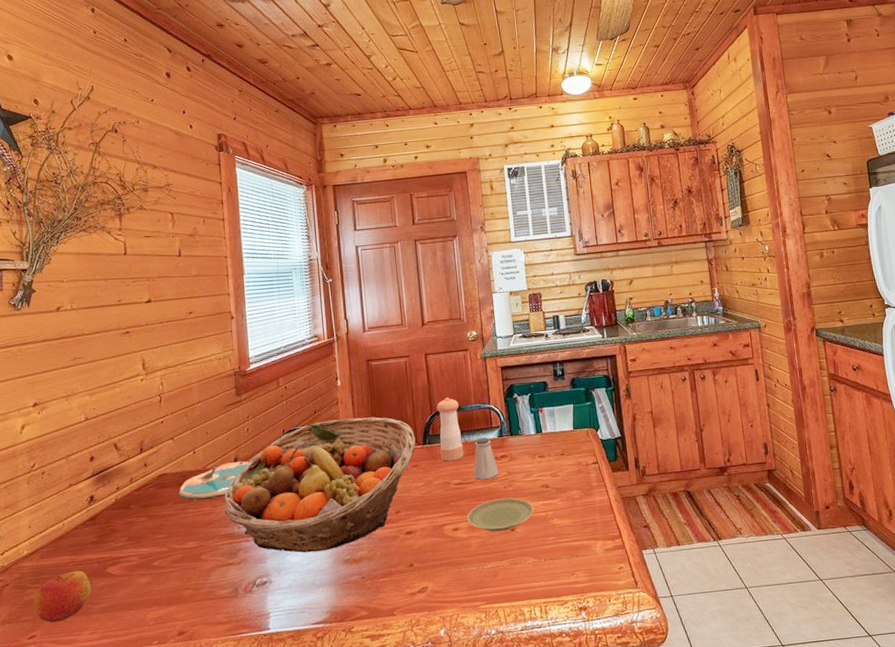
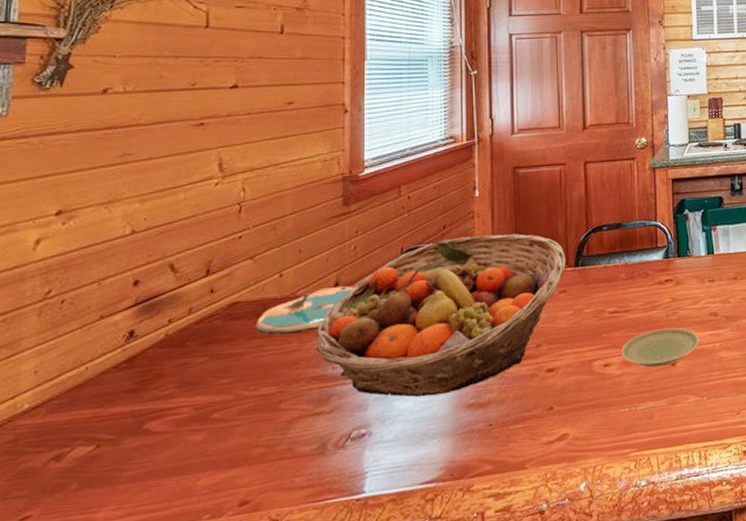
apple: present [34,570,92,623] -> none [32,427,121,498]
pepper shaker: present [436,397,464,462] -> none [594,212,622,287]
saltshaker: present [473,437,499,480] -> none [632,259,661,307]

